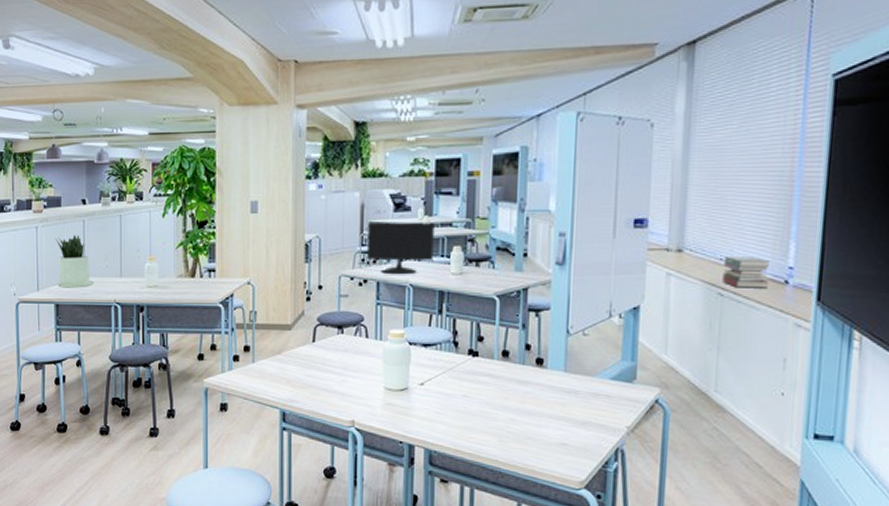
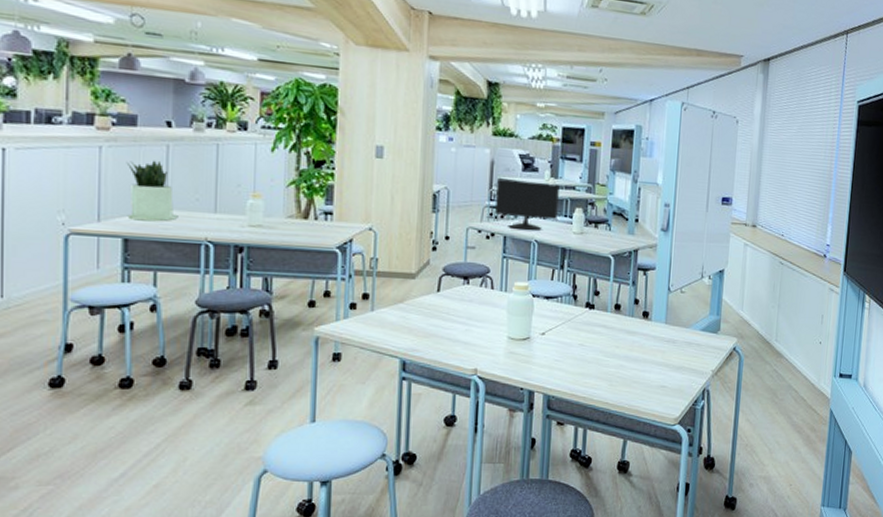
books: present [722,257,769,288] -> none [783,233,814,260]

